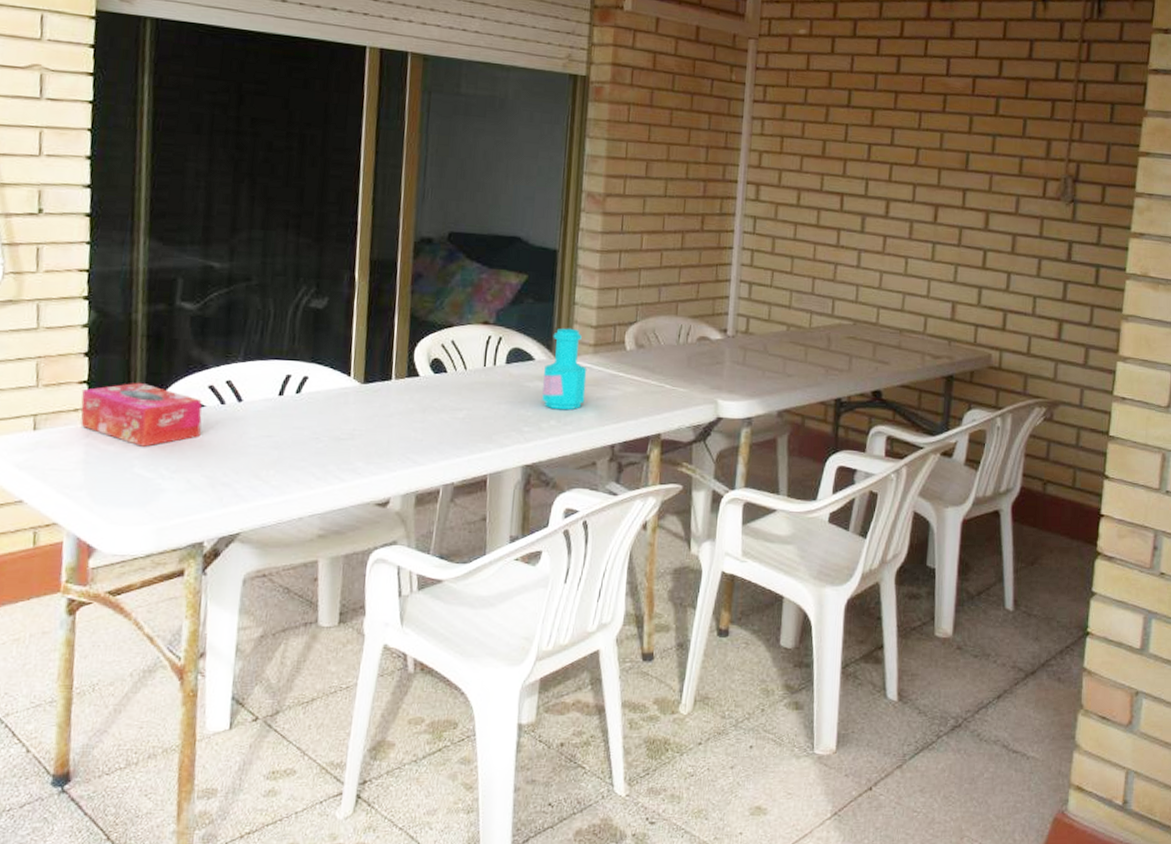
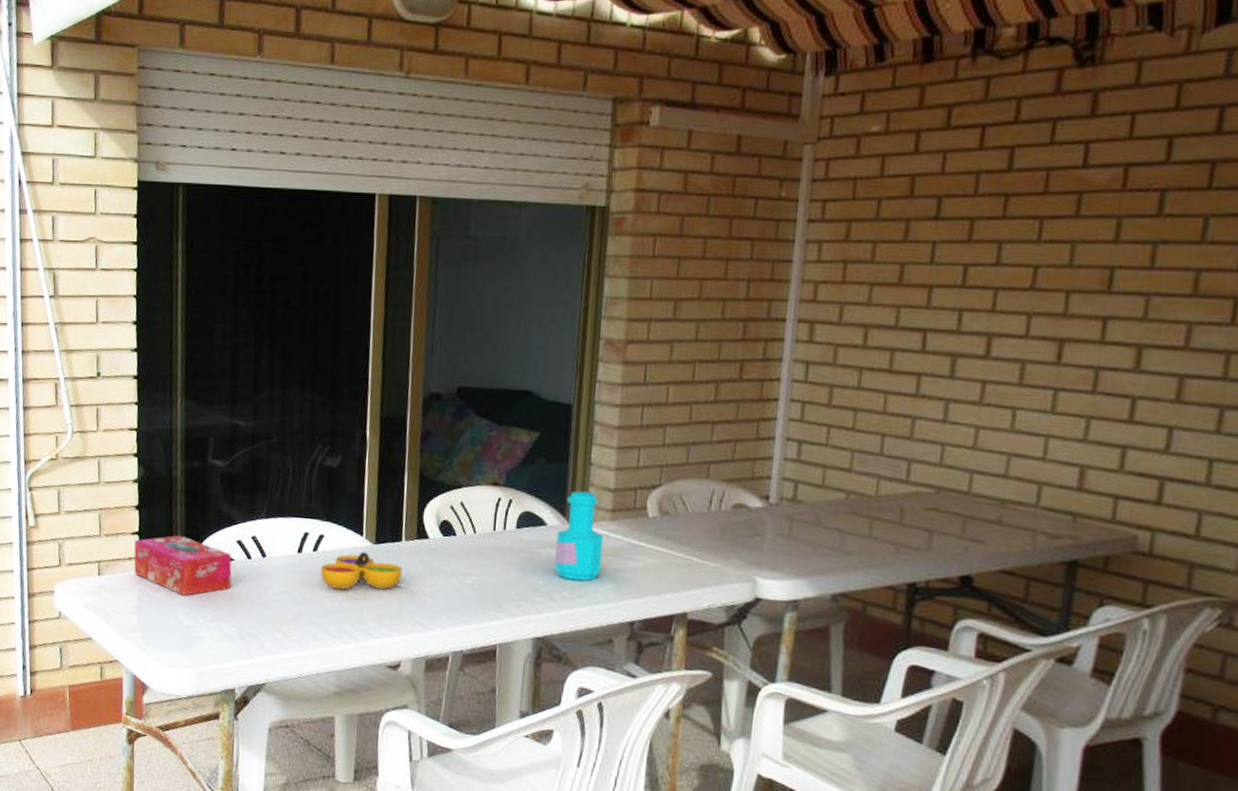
decorative bowl: none [303,392,392,431] -> present [320,552,403,590]

